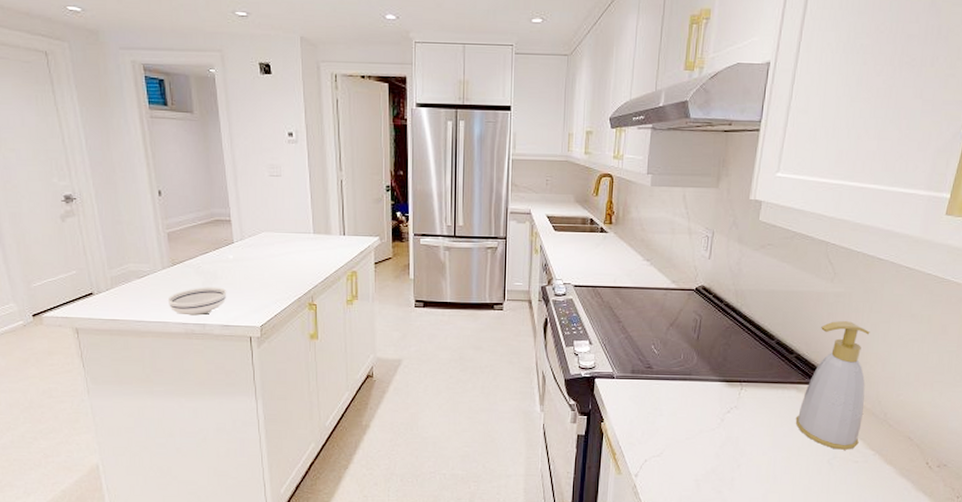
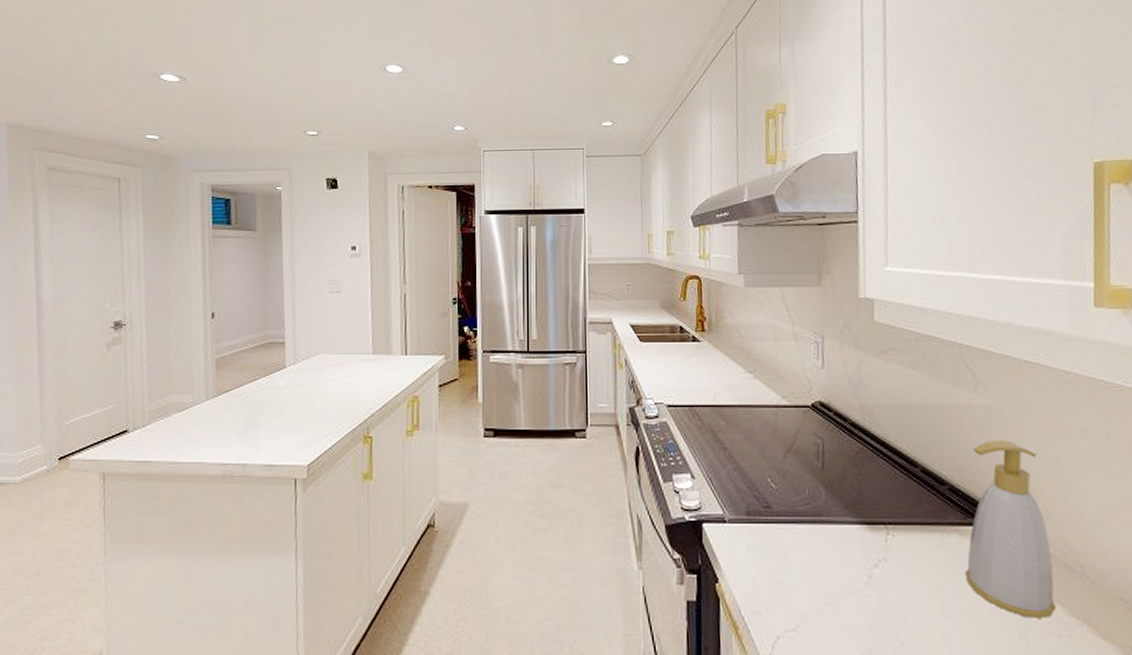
bowl: present [167,287,227,316] -> none [207,419,274,454]

